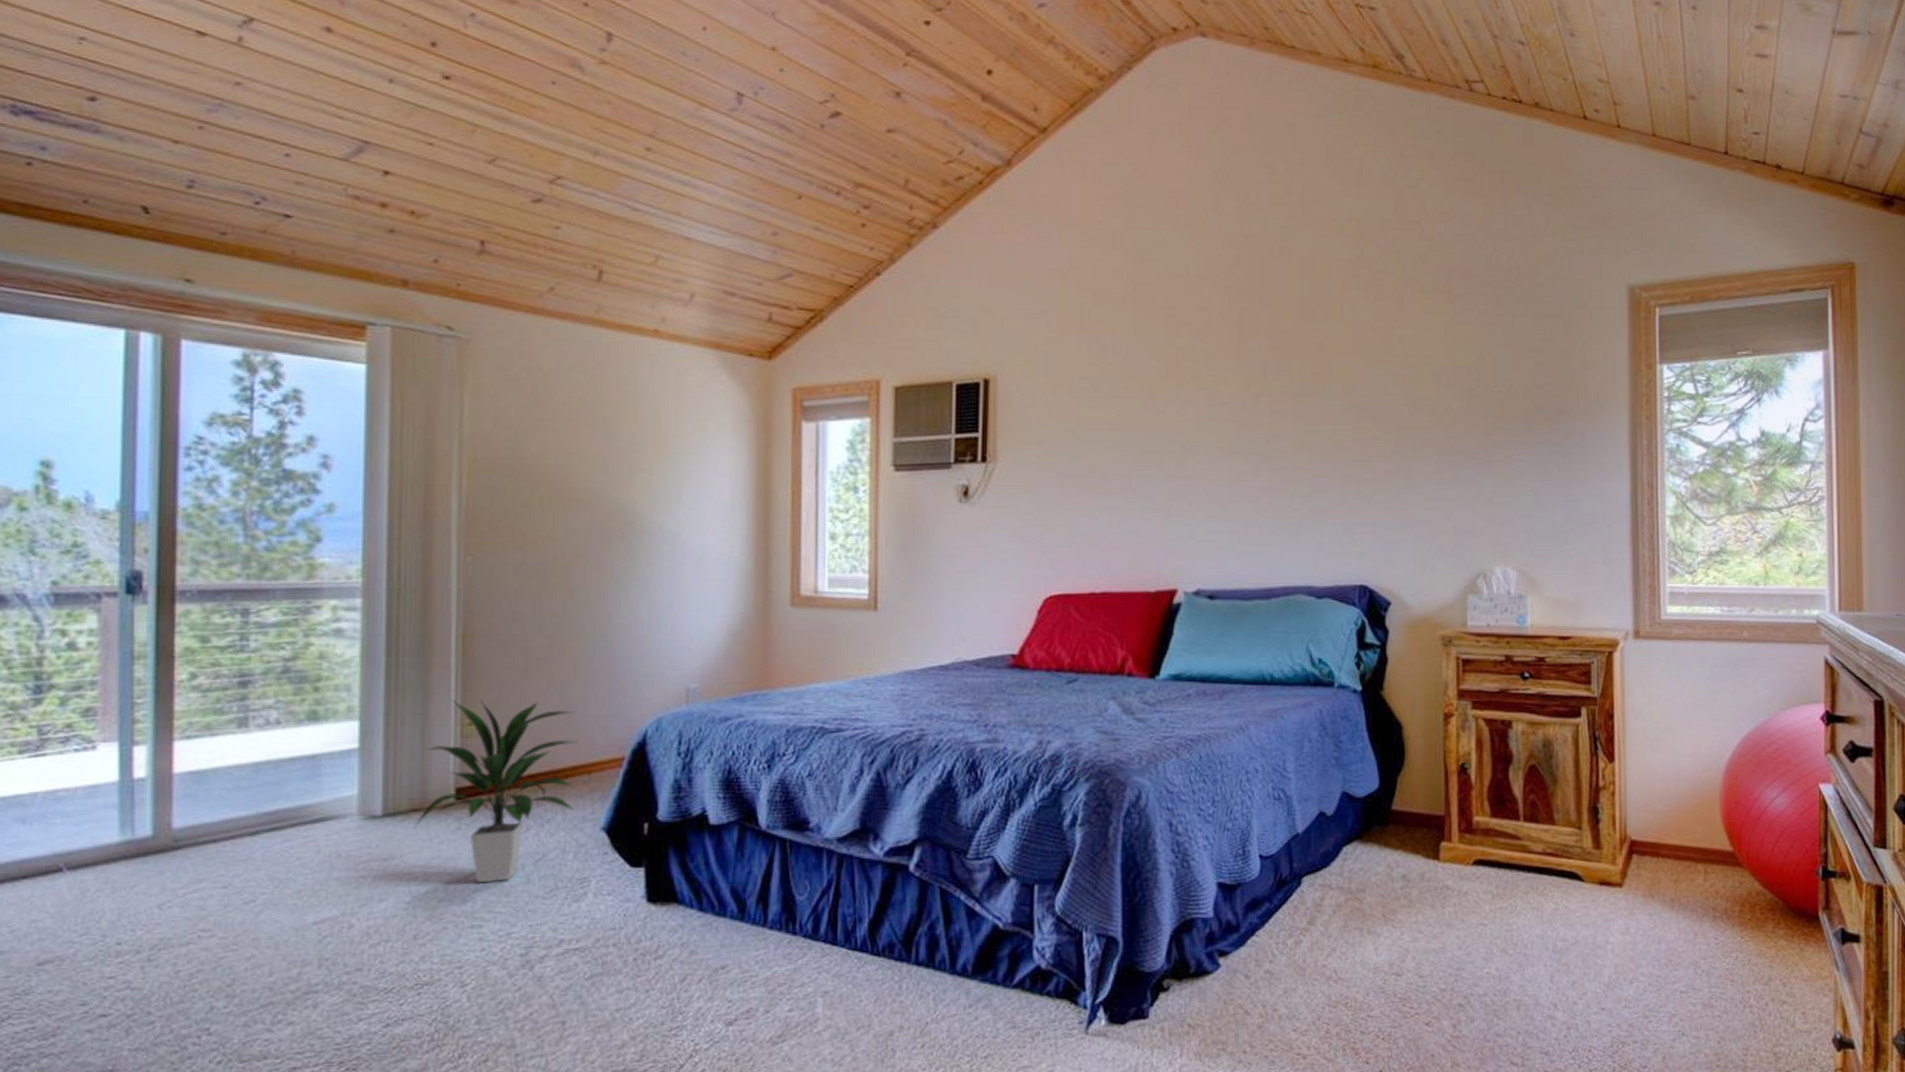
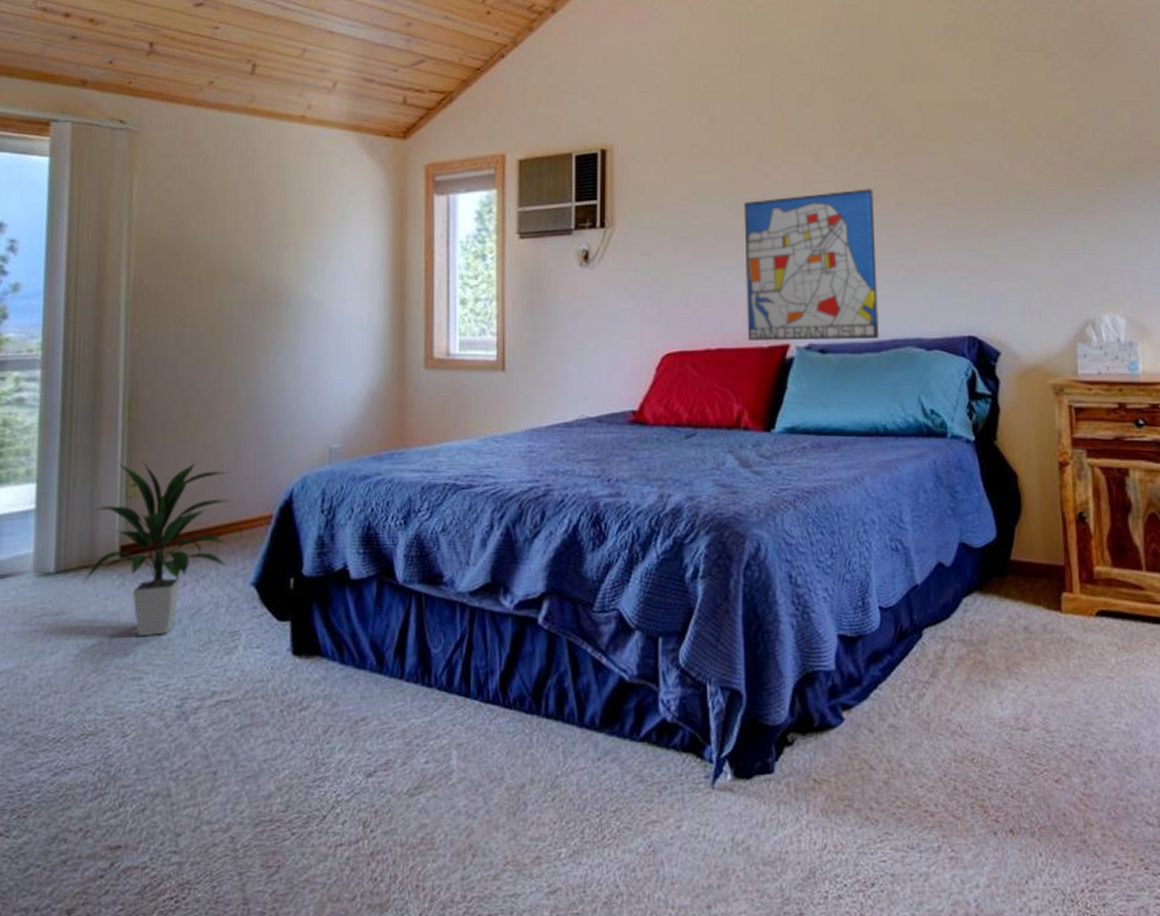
wall art: none [1133,429,1270,585] -> present [743,187,880,340]

